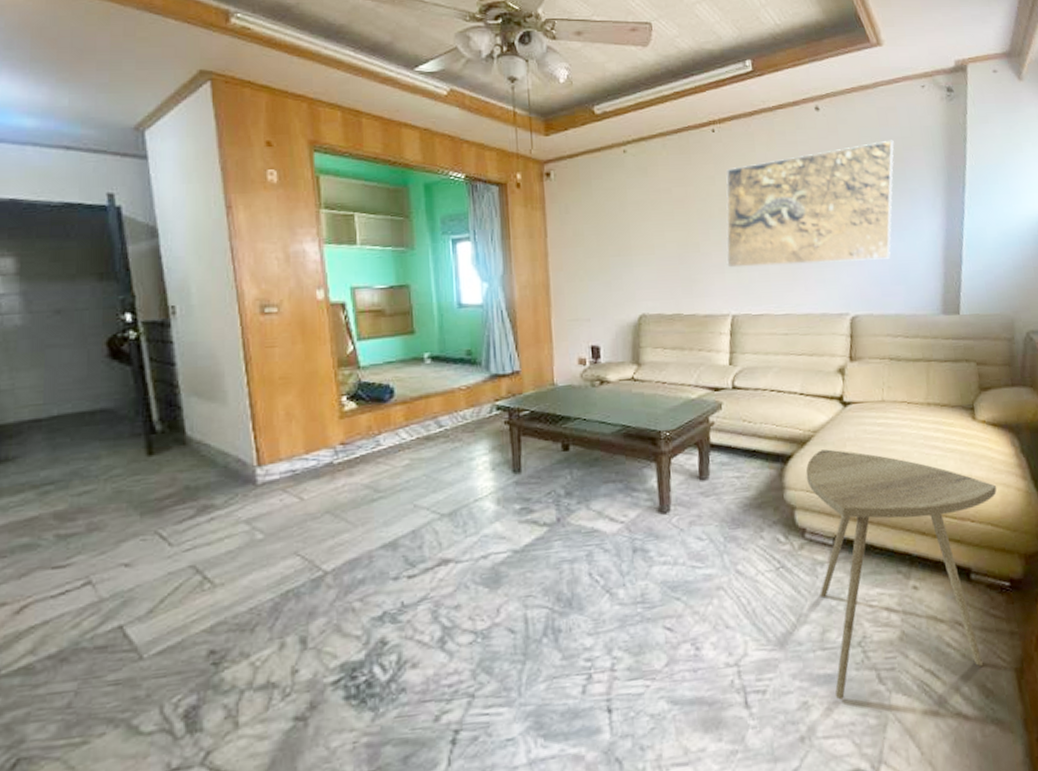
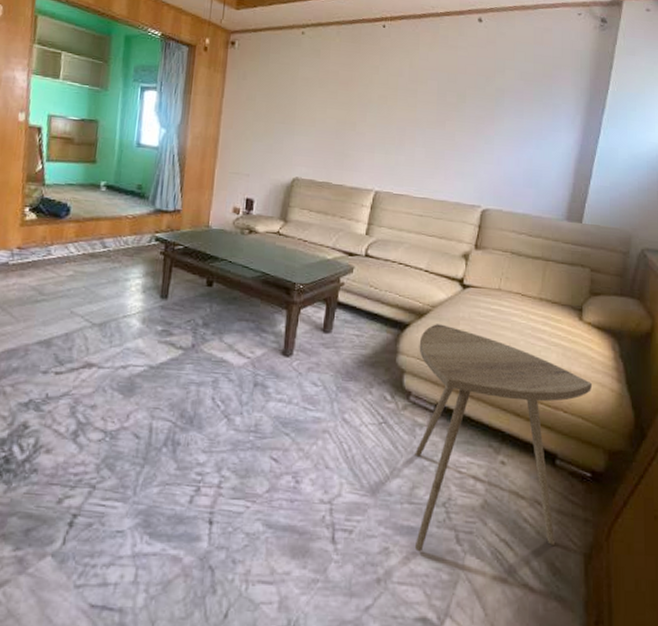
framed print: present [725,140,894,268] -> none [376,57,545,163]

